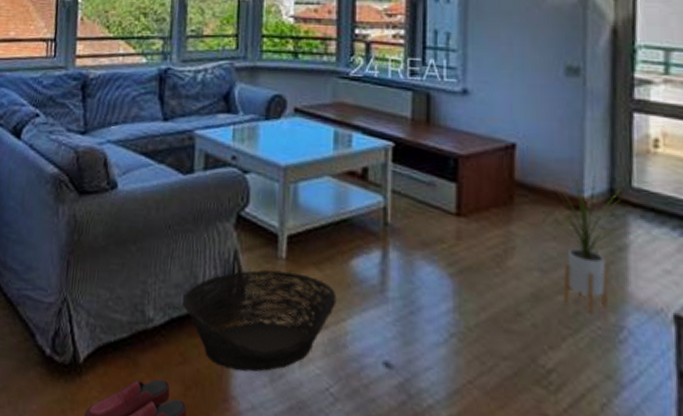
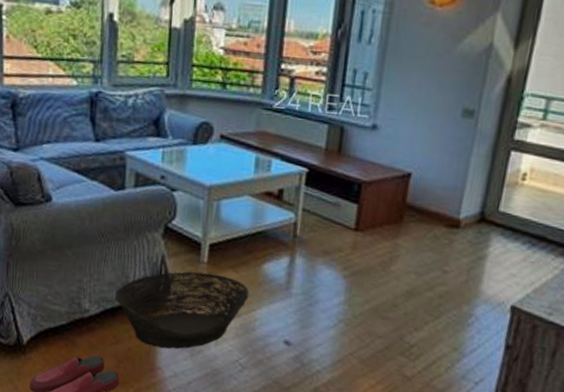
house plant: present [552,176,626,314] -> none [430,201,490,305]

